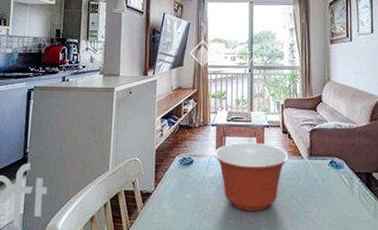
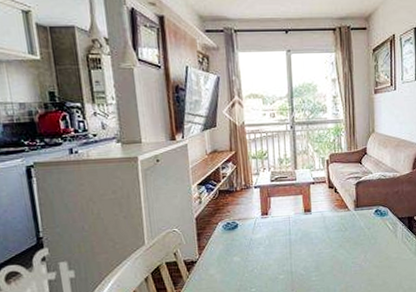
mixing bowl: present [214,142,289,212] -> none [260,200,336,266]

